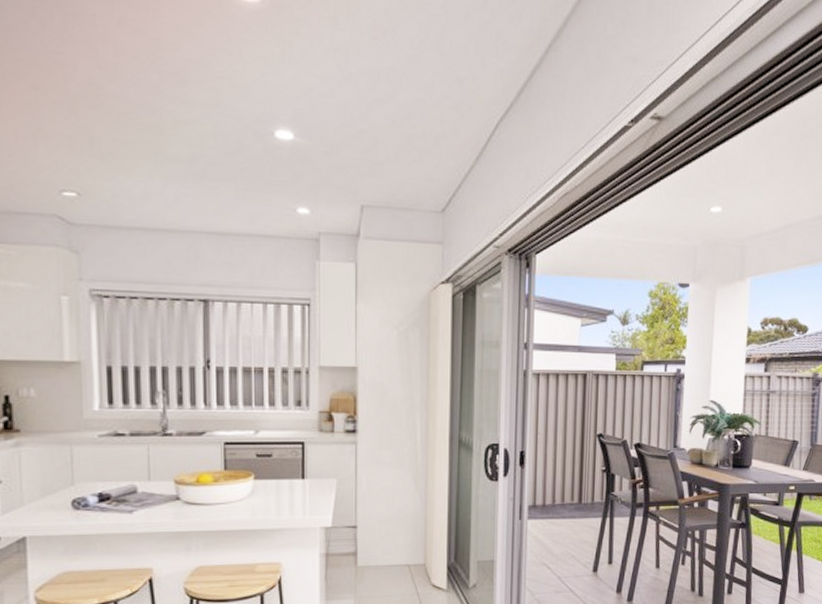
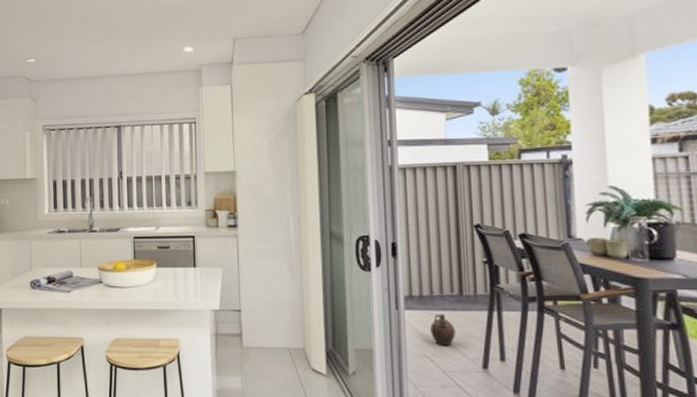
ceramic jug: none [550,522,572,554] -> present [430,314,456,347]

